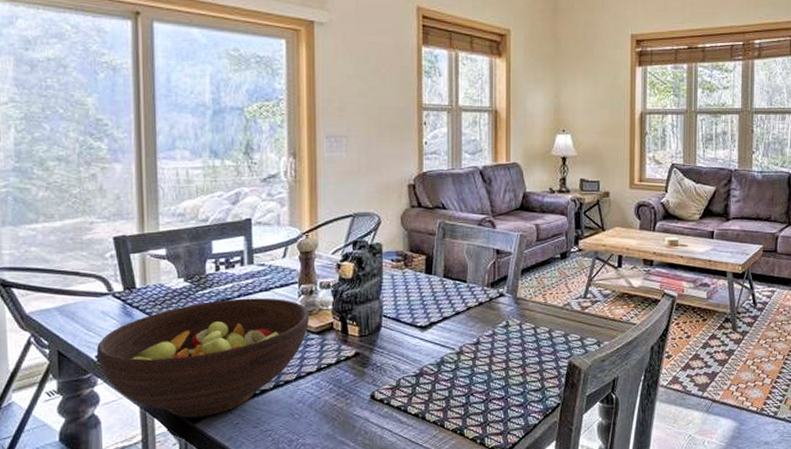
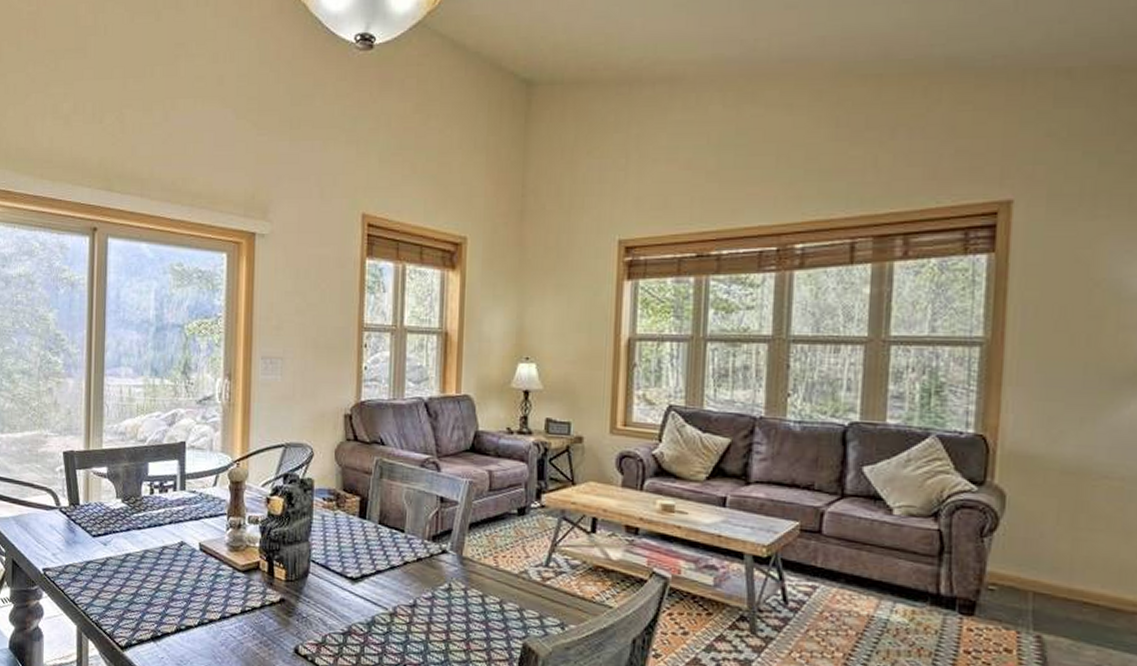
fruit bowl: present [96,298,310,418] -> none [43,525,237,646]

